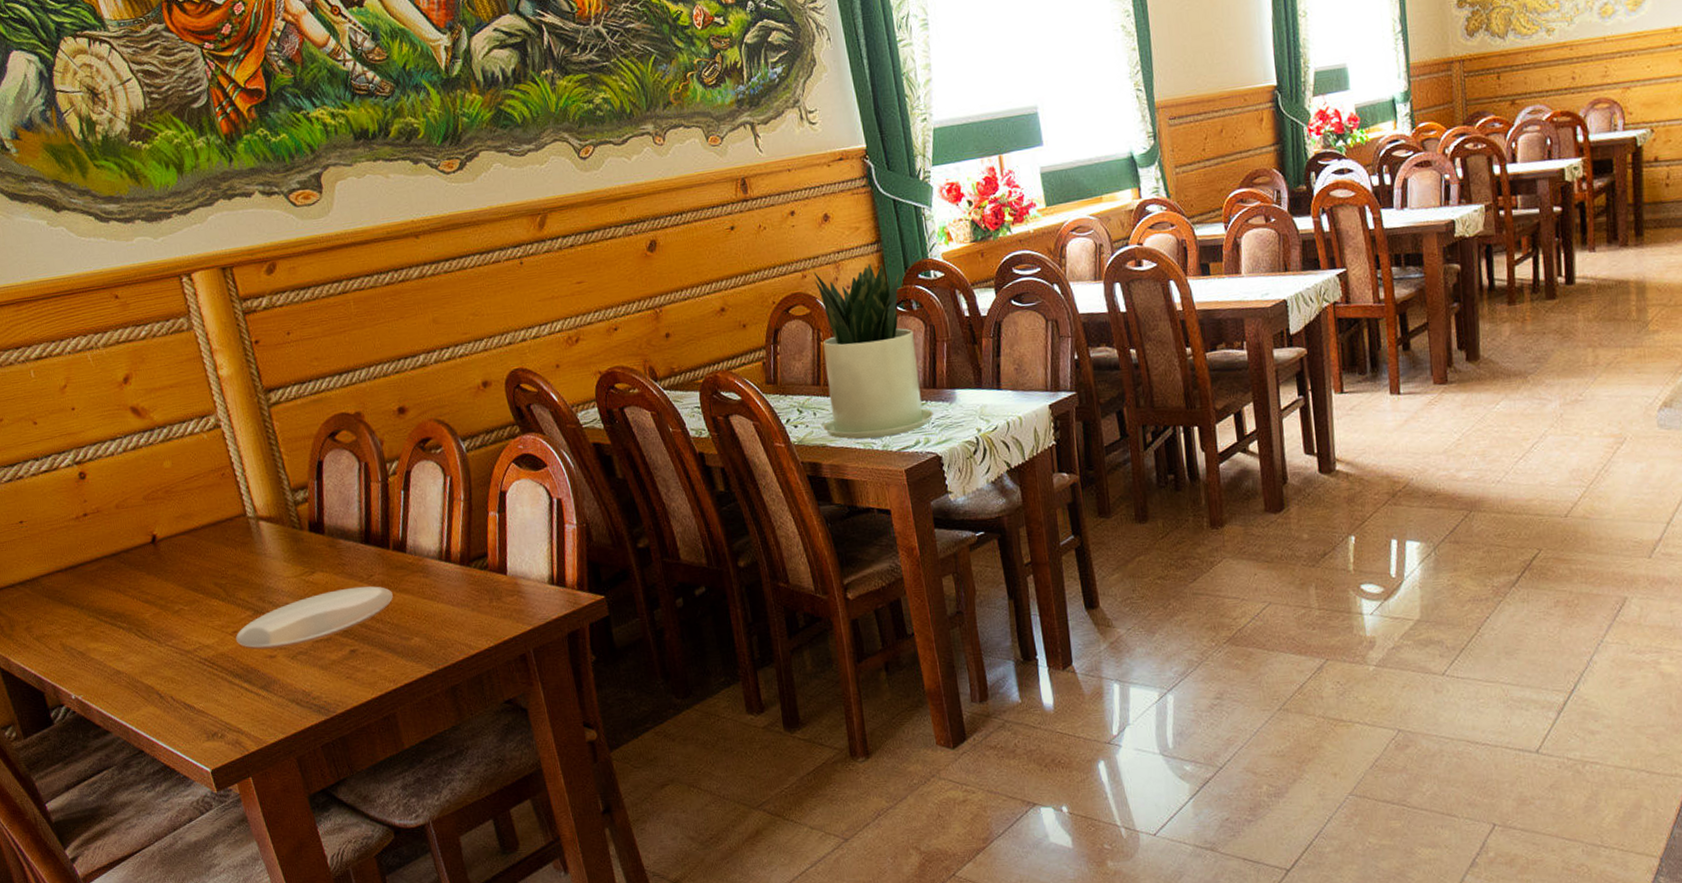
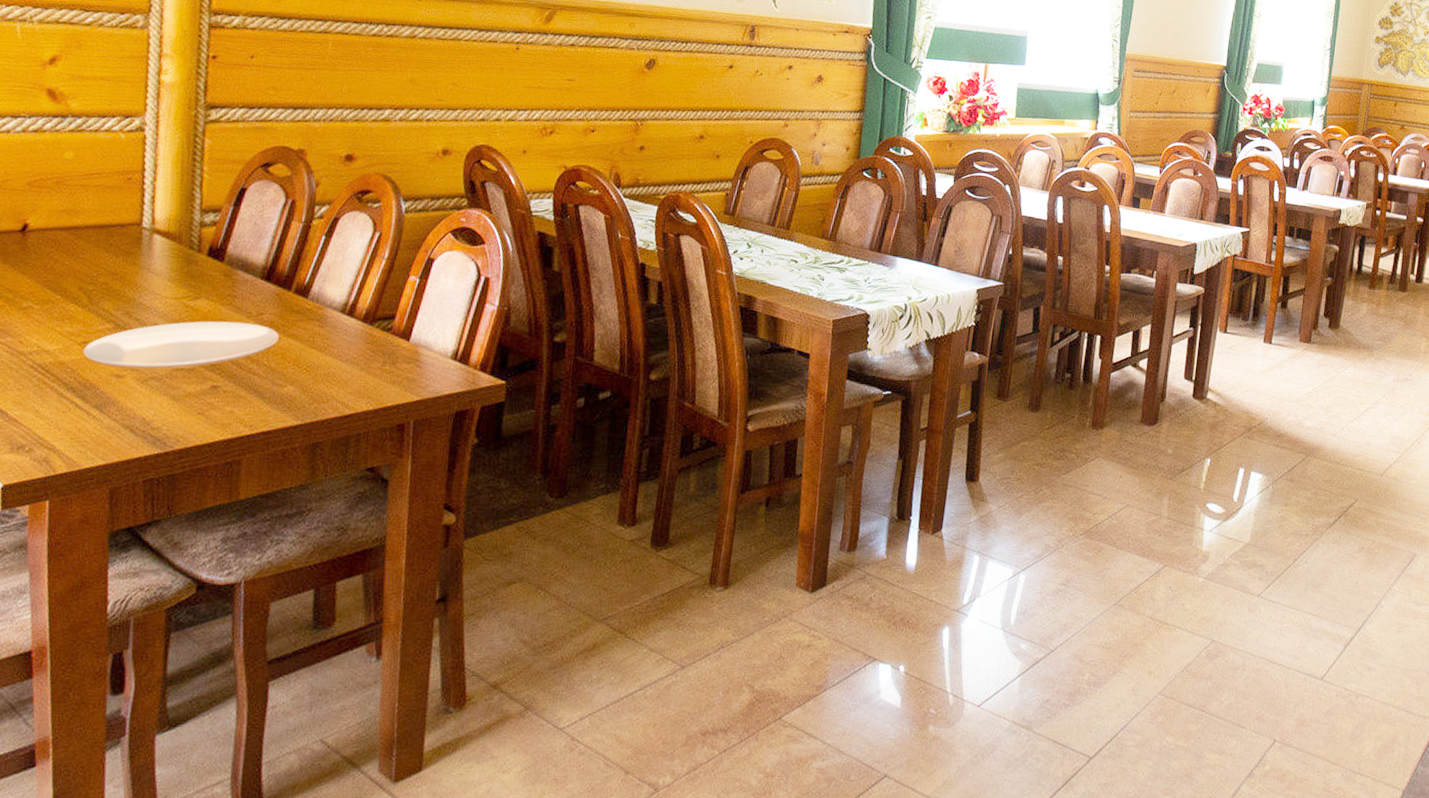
planter: present [813,263,934,440] -> none [766,123,873,287]

